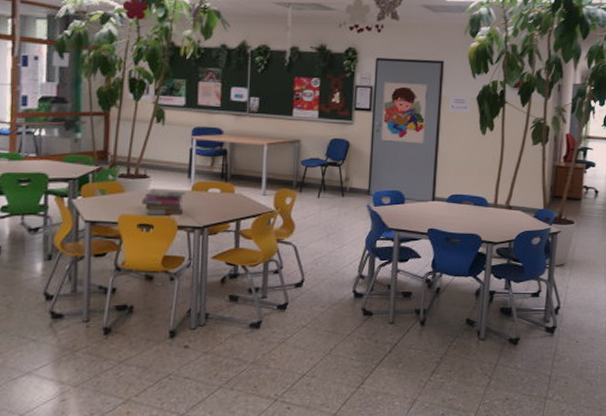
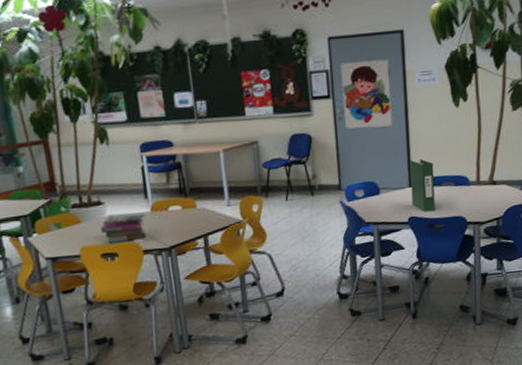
binder: none [433,176,457,226] -> present [409,158,436,213]

